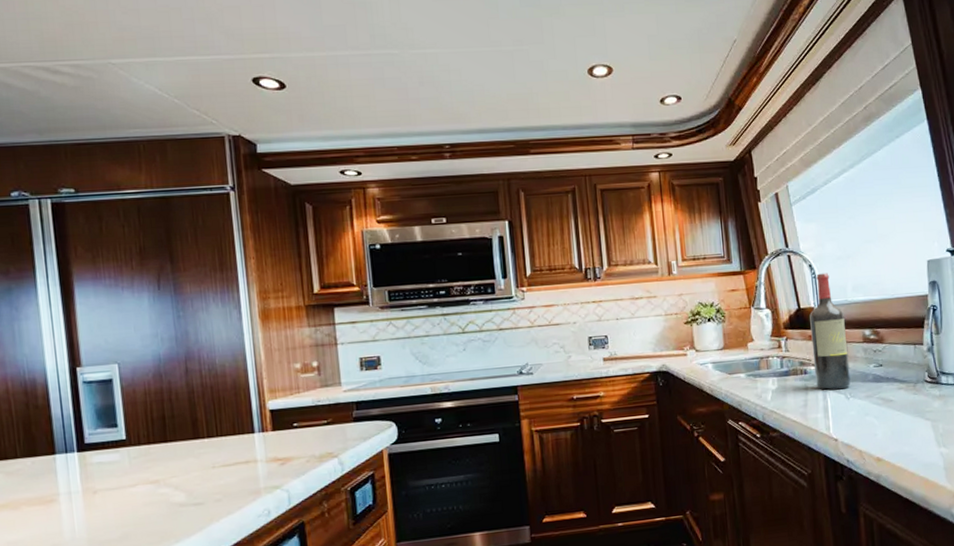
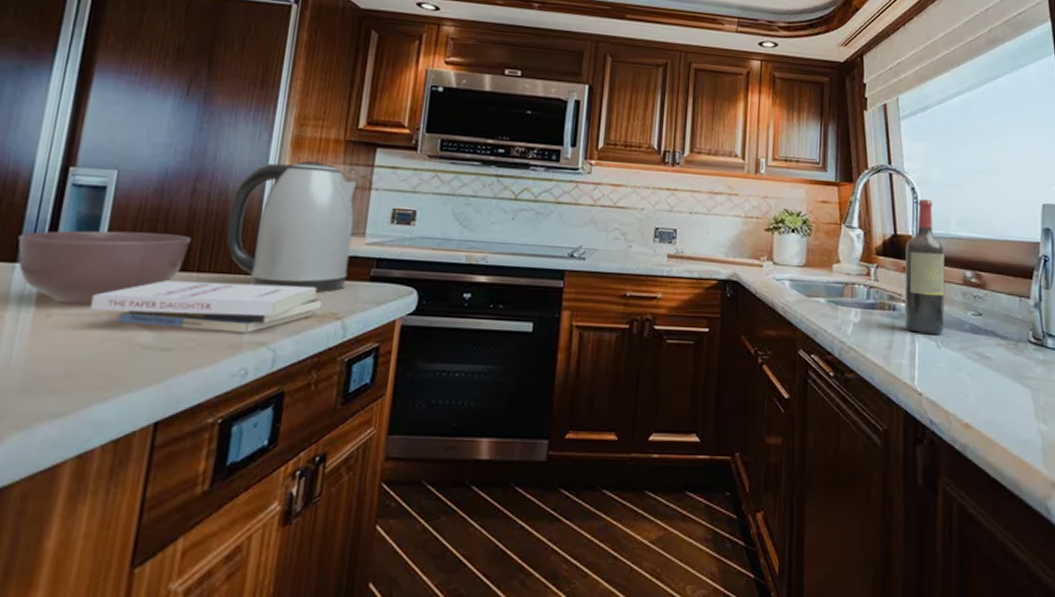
bowl: none [51,409,196,483] -> present [18,230,191,306]
books: none [126,434,318,489] -> present [90,280,322,333]
kettle: none [220,328,335,441] -> present [226,160,358,293]

